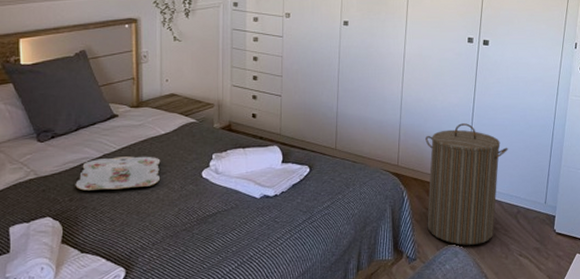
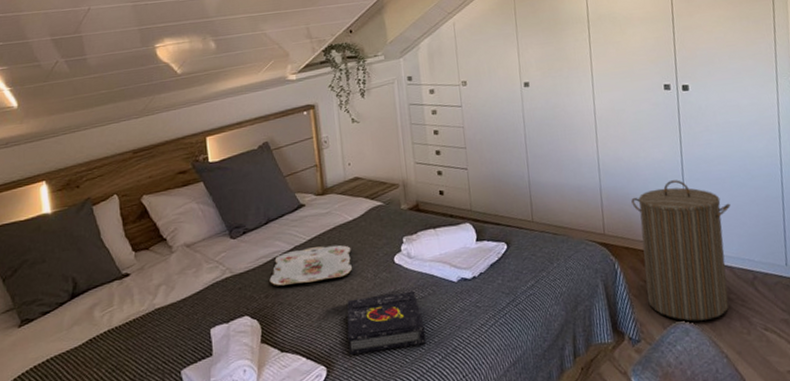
book: none [149,203,224,258] -> present [347,290,426,355]

